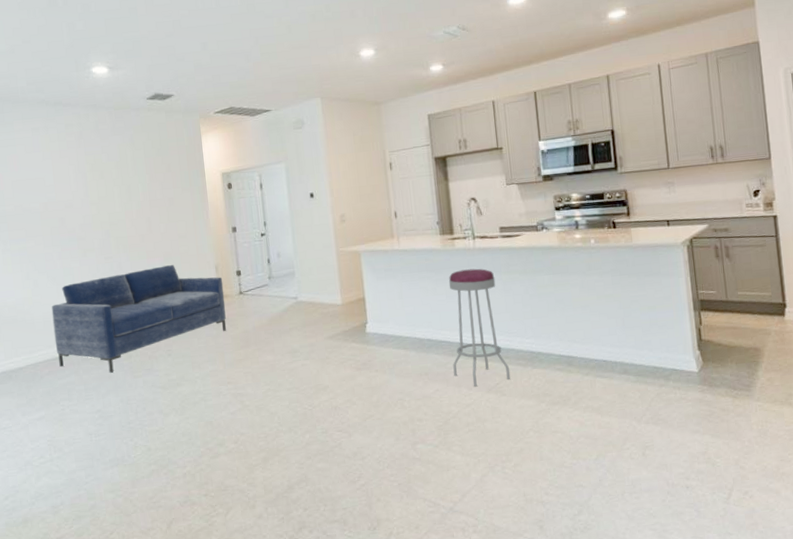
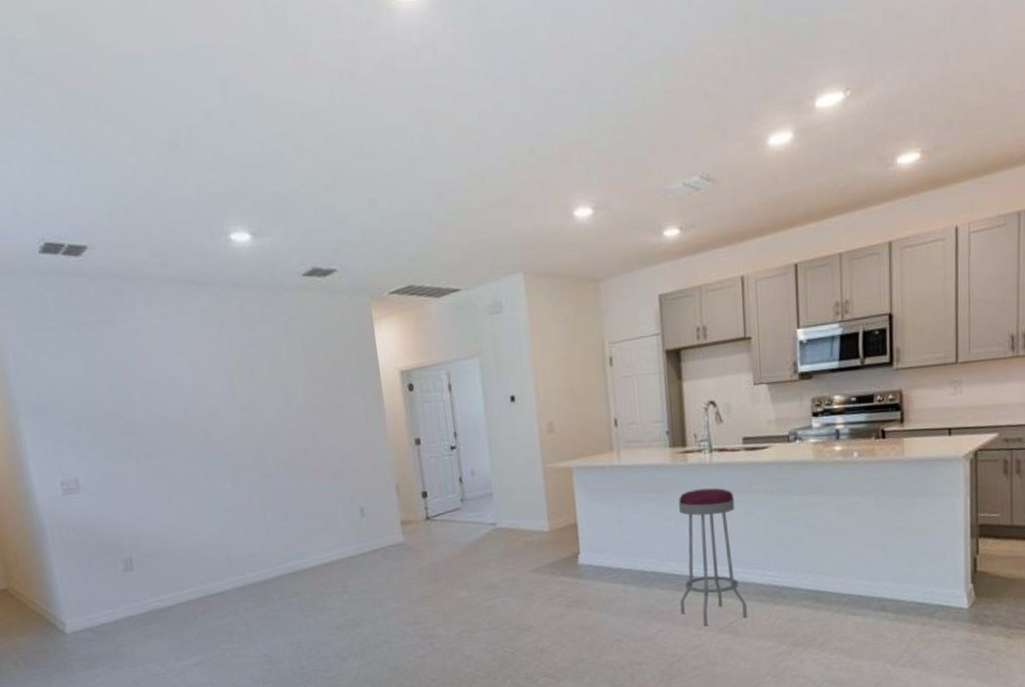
sofa: present [51,265,227,373] -> none [200,485,412,612]

